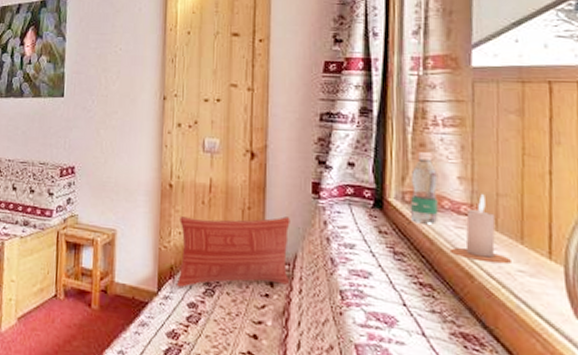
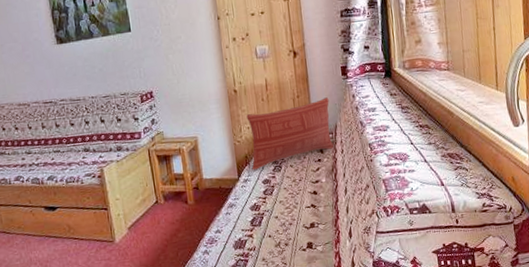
bottle: present [409,152,439,226] -> none [407,28,428,84]
candle: present [451,194,511,265] -> none [437,53,475,102]

